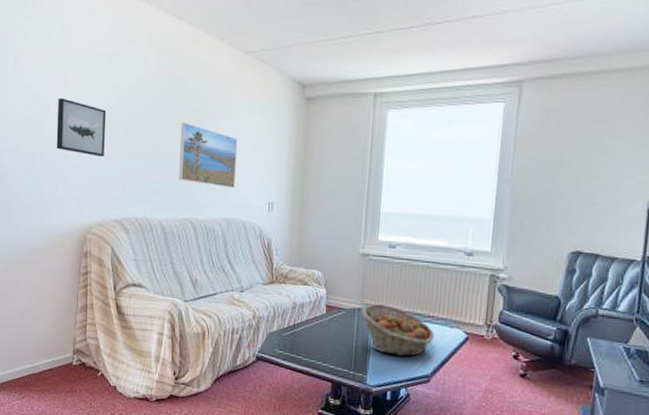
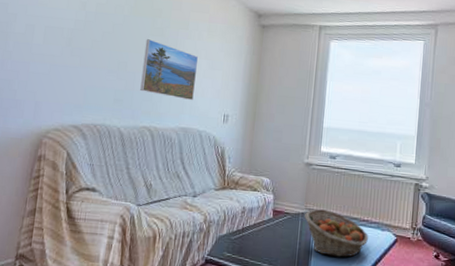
wall art: present [56,97,107,157] -> none [19,9,74,66]

